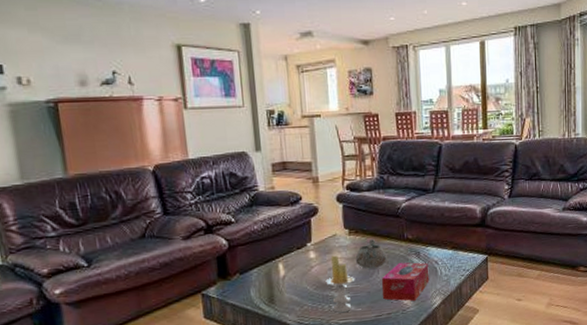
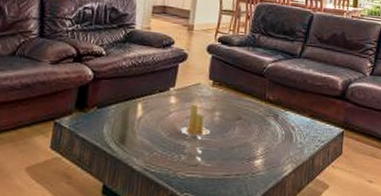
decorative bowl: present [355,239,387,269] -> none [214,94,246,125]
tissue box: present [382,262,430,301] -> none [235,122,285,165]

